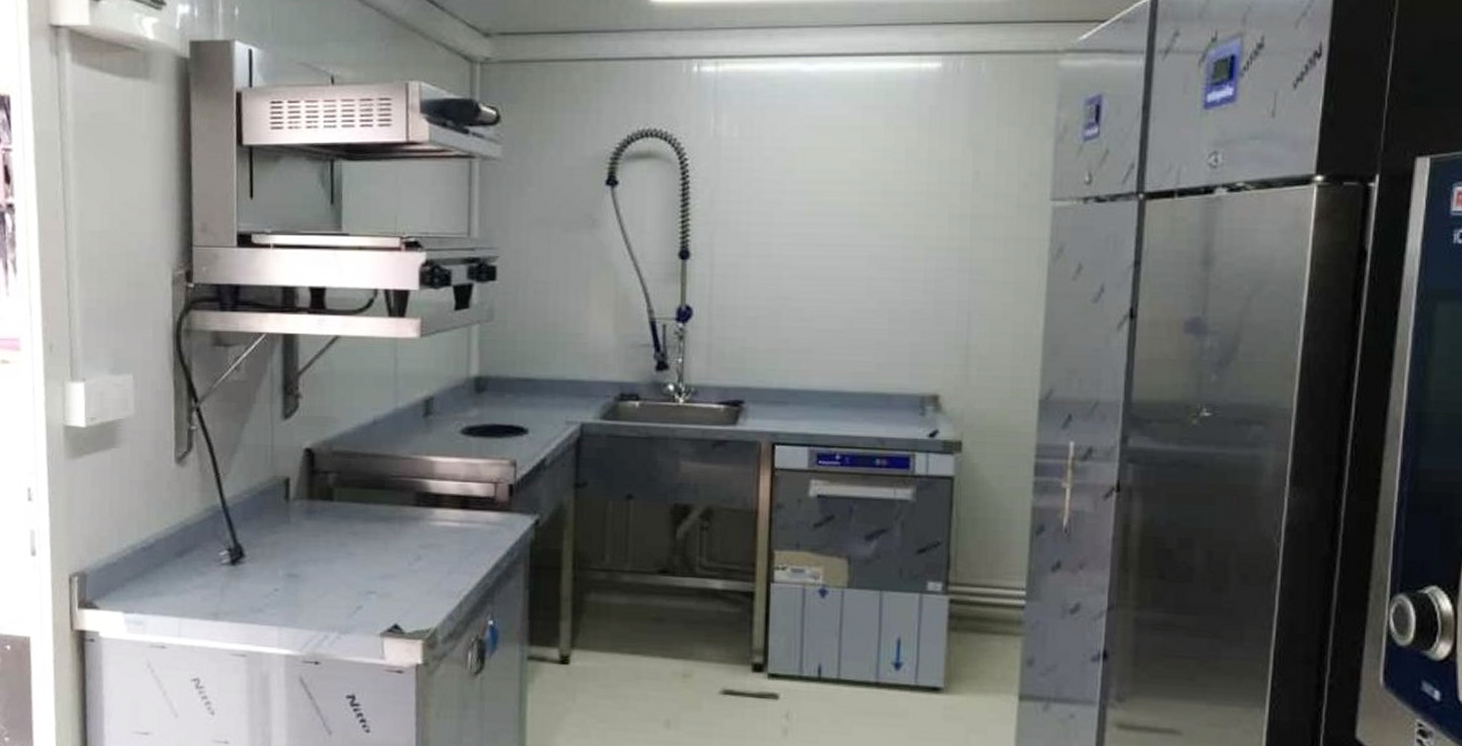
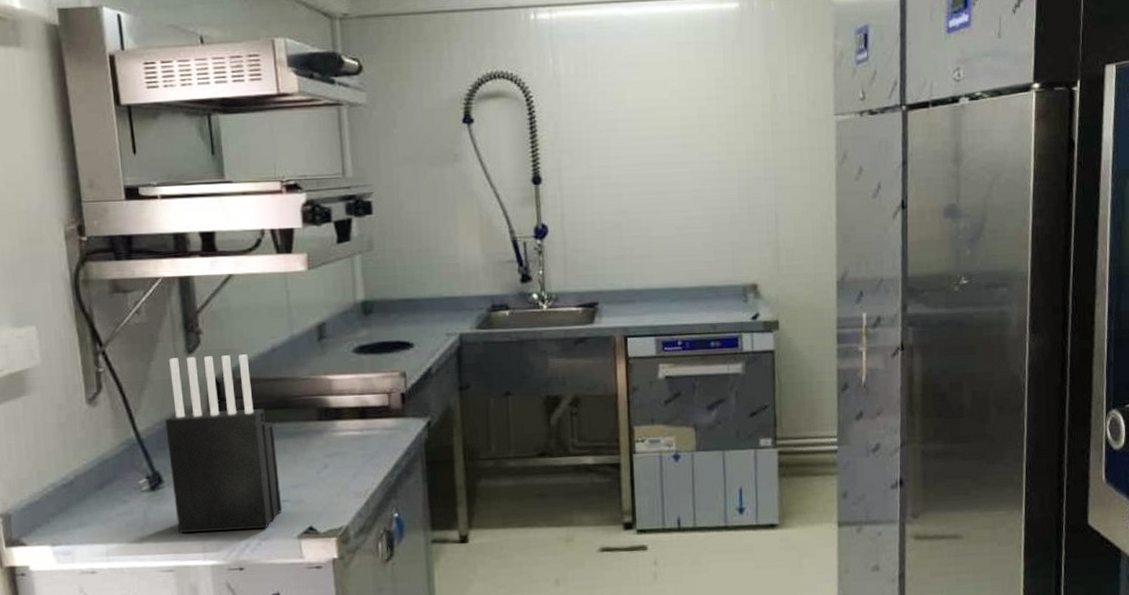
knife block: none [253,422,367,620] -> present [165,354,283,533]

